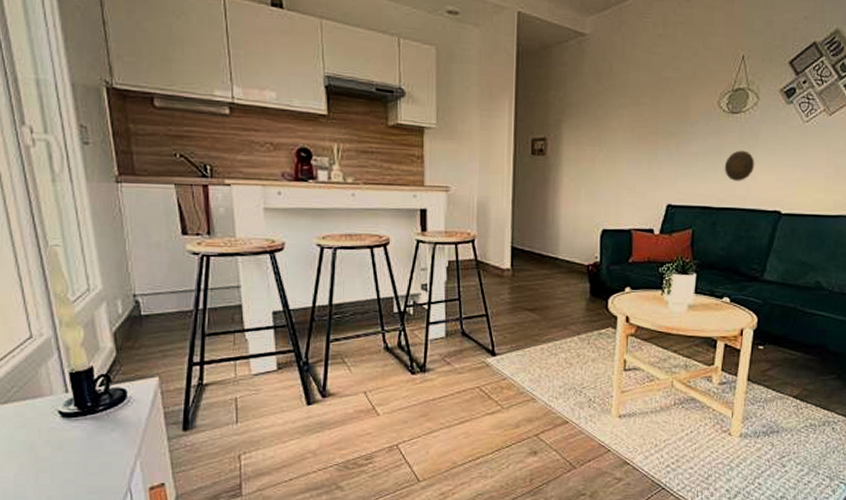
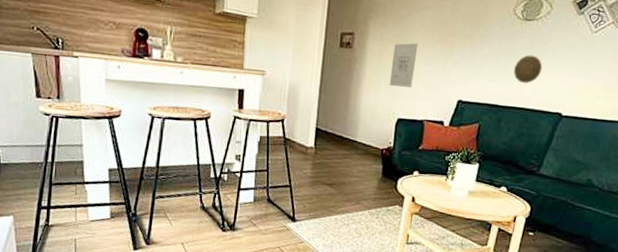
wall art: none [589,145,618,195] -> present [389,43,418,88]

